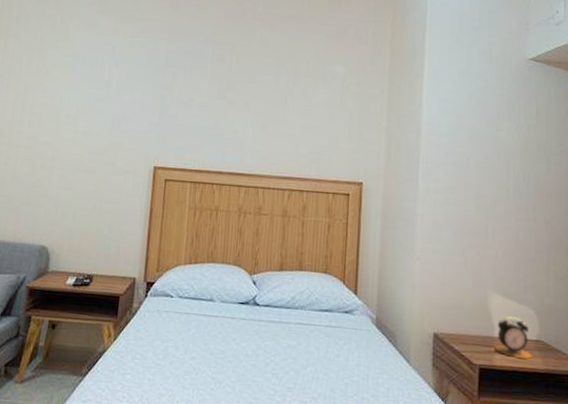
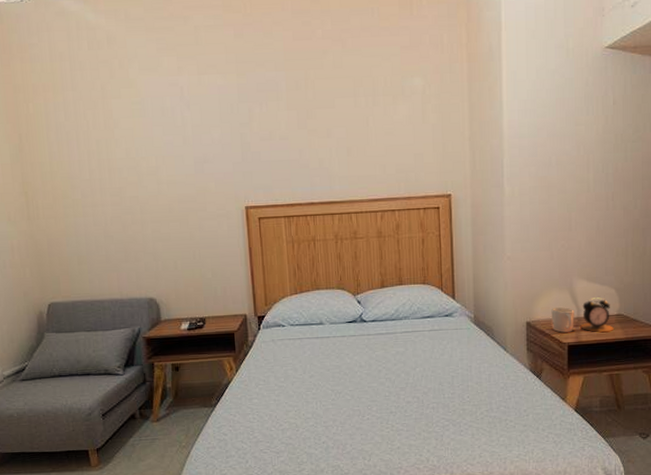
mug: none [461,321,488,353] -> present [551,307,574,333]

